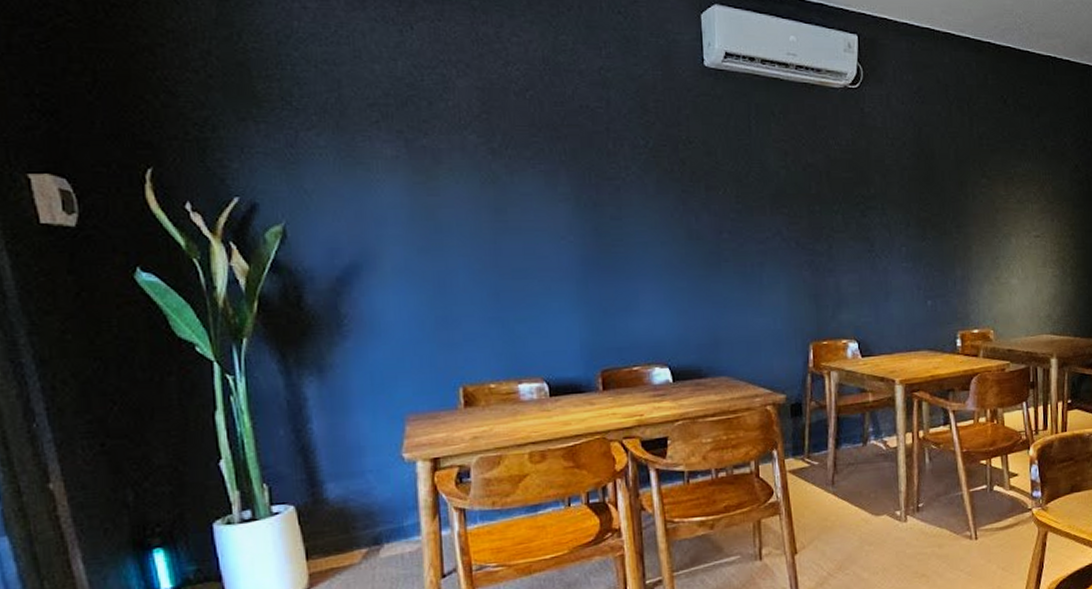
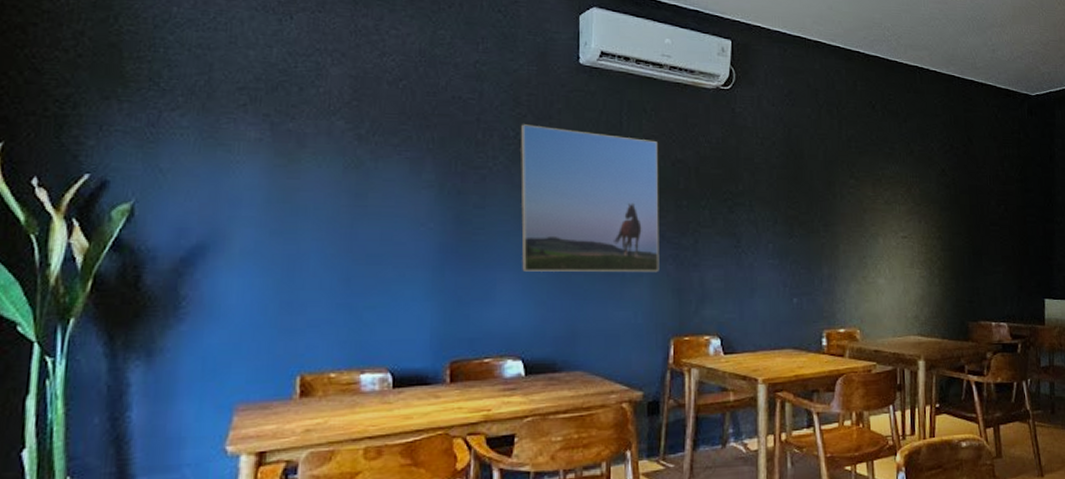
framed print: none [651,132,796,282] -> present [520,124,660,273]

